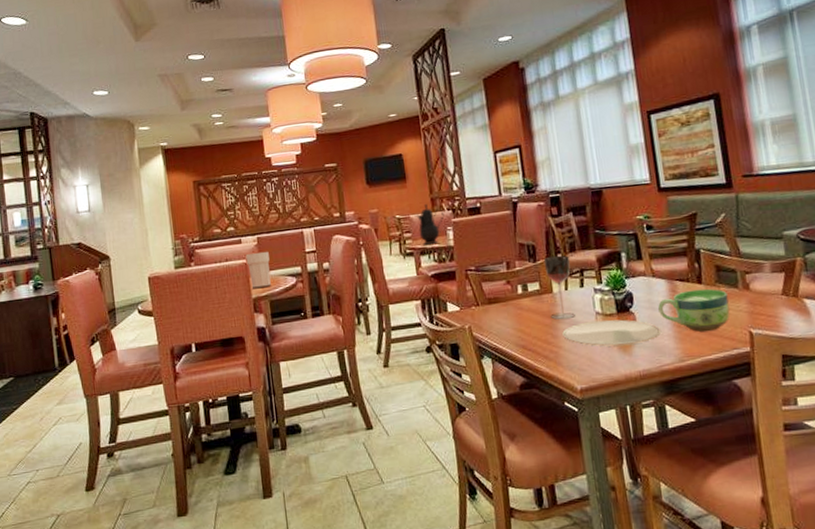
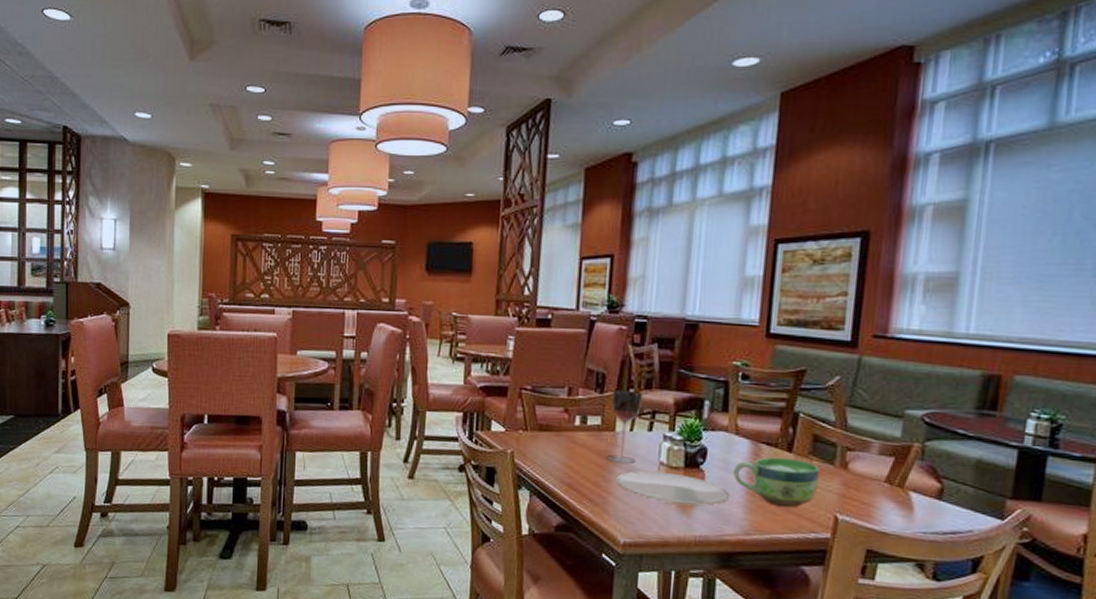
cup: present [245,251,271,289] -> none [276,327,303,369]
coffeepot: present [414,204,444,245] -> none [473,305,508,352]

